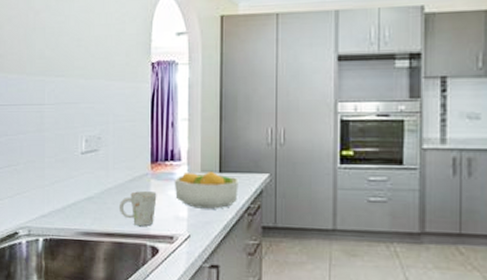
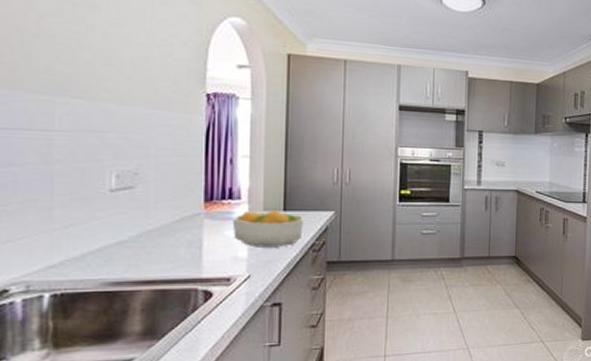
mug: present [118,191,157,226] -> none [162,232,212,269]

